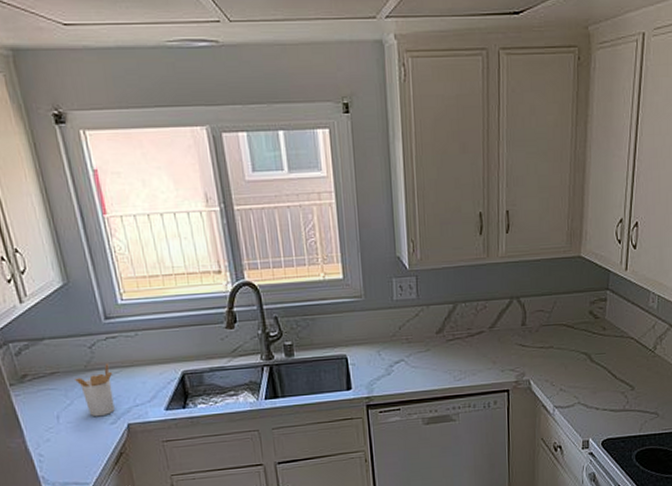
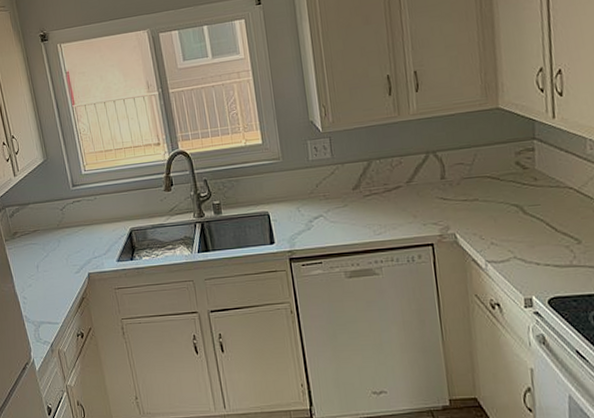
utensil holder: present [75,364,115,417] -> none [50,223,79,267]

